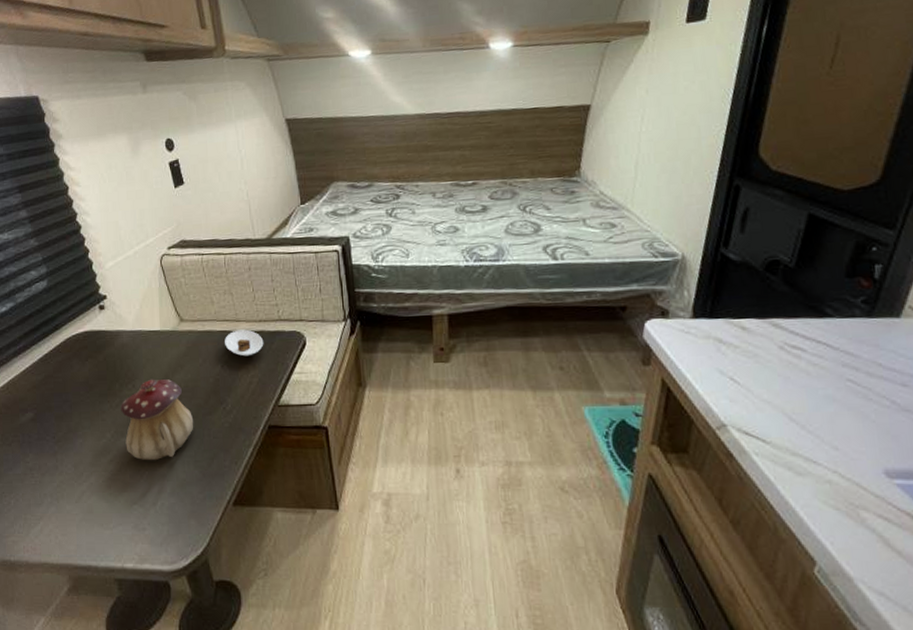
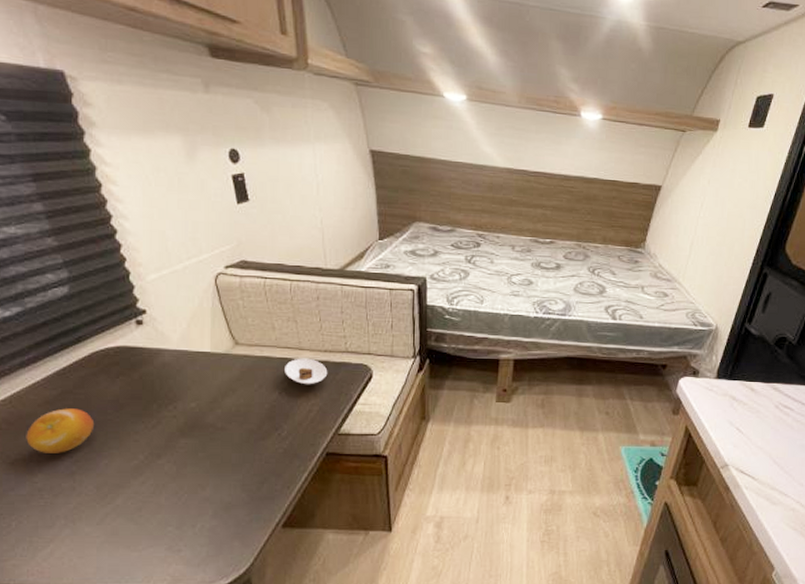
fruit: none [19,391,71,435] -> present [26,408,95,453]
teapot: present [120,378,194,461] -> none [158,401,244,484]

